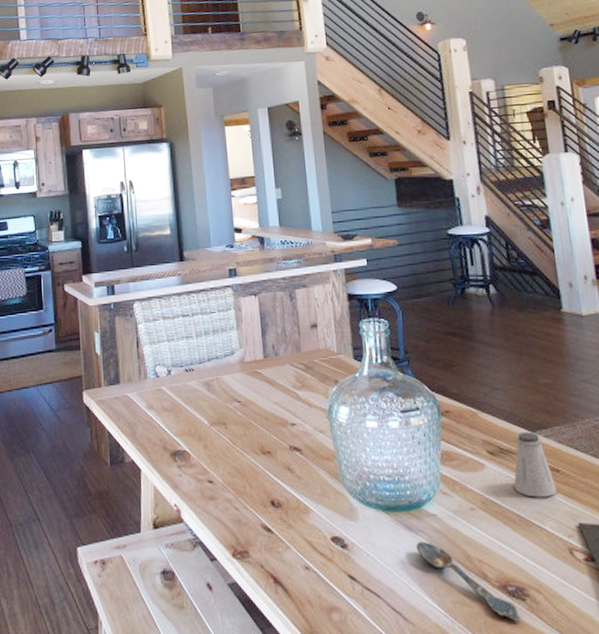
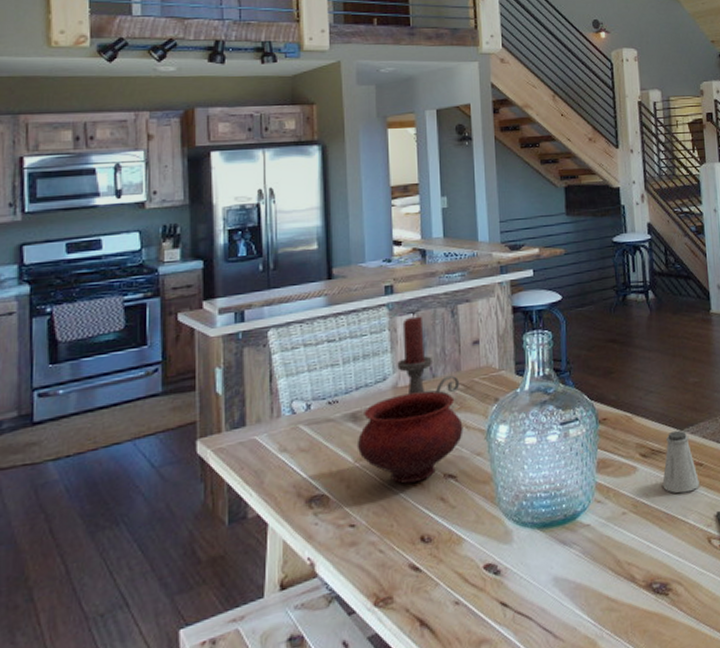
bowl: none [211,368,306,450] -> present [356,391,463,484]
candle holder: none [243,298,301,374] -> present [397,316,460,397]
spoon: present [415,542,522,621] -> none [569,554,664,617]

